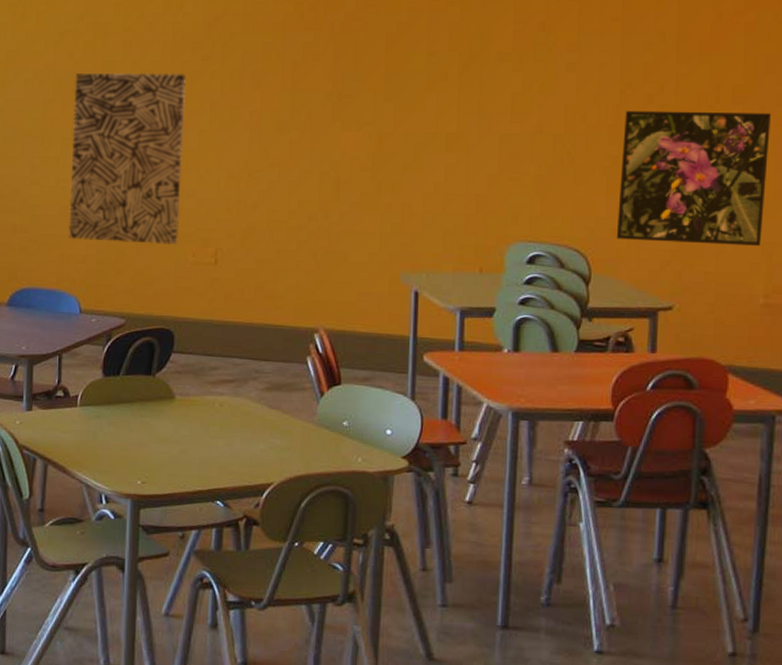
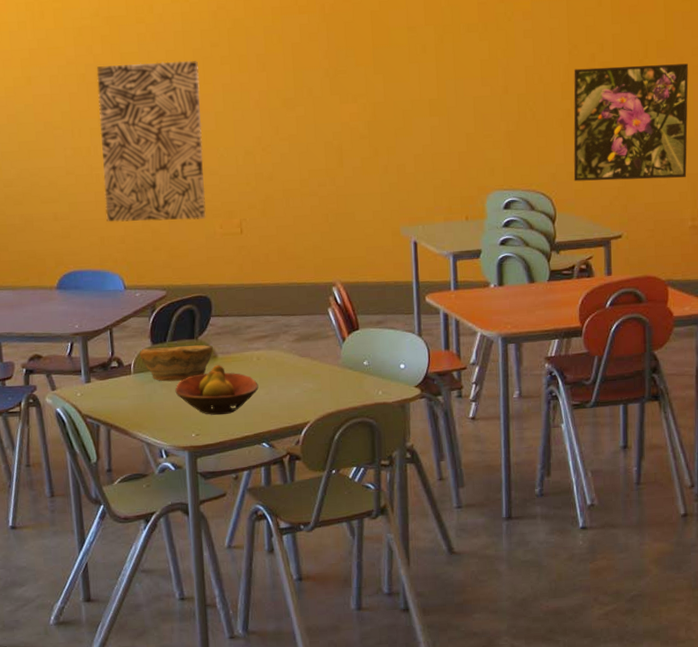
bowl: none [89,380,171,420] -> present [140,345,213,382]
fruit bowl: none [123,407,218,464] -> present [175,365,259,416]

